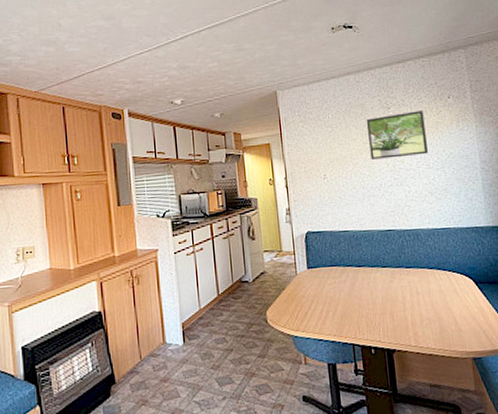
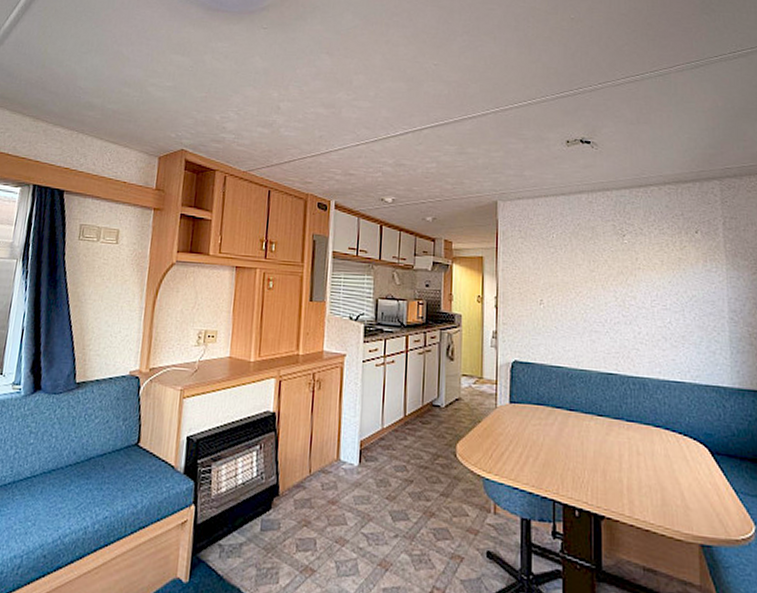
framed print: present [366,111,428,160] -> none [595,242,666,293]

